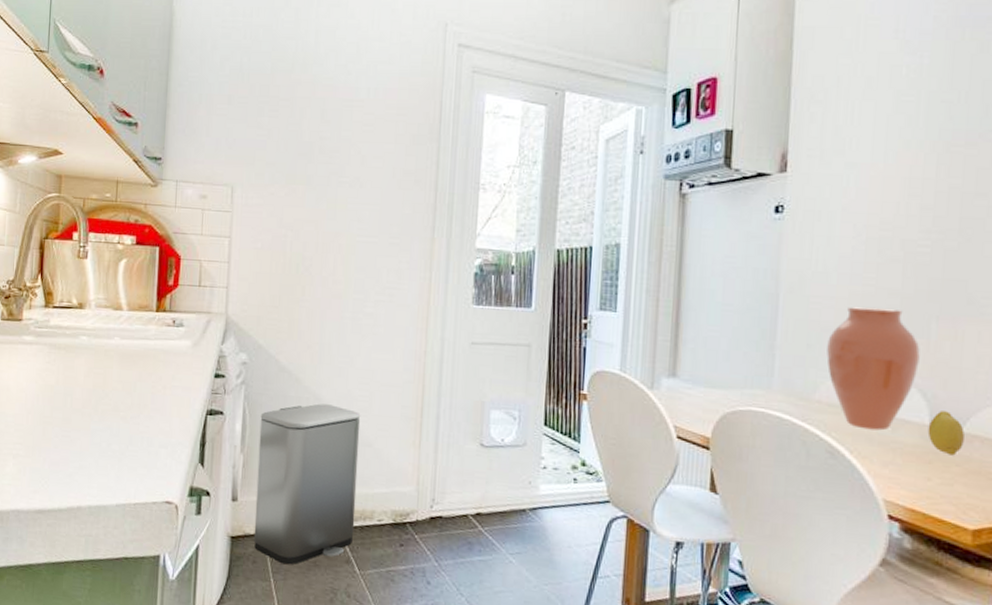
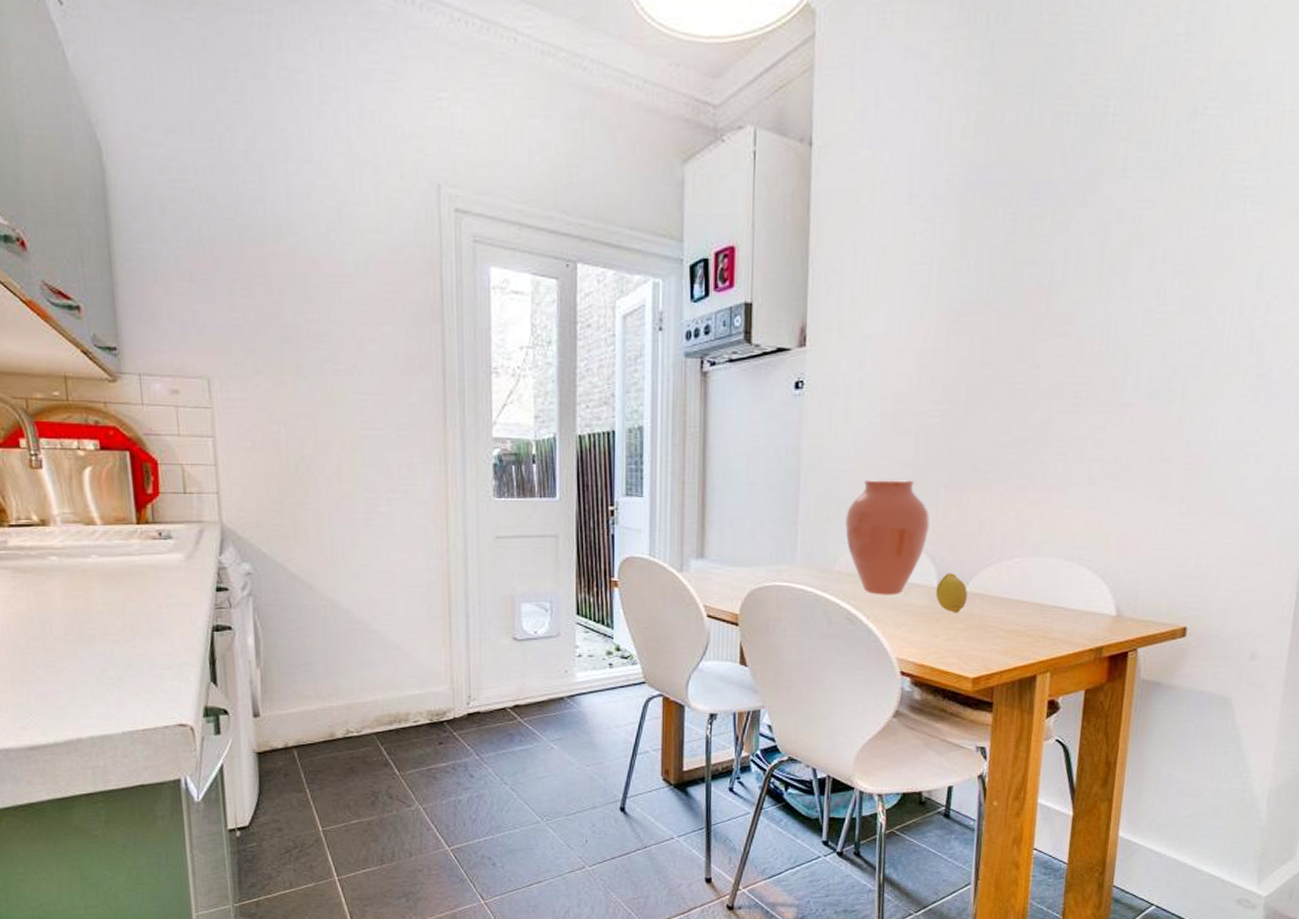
pedal bin: present [253,403,361,565] -> none [274,610,390,774]

